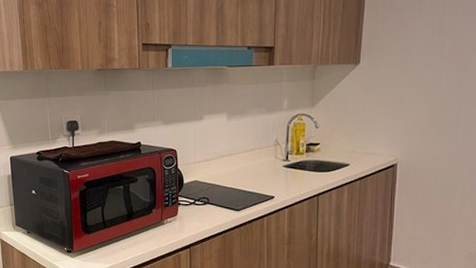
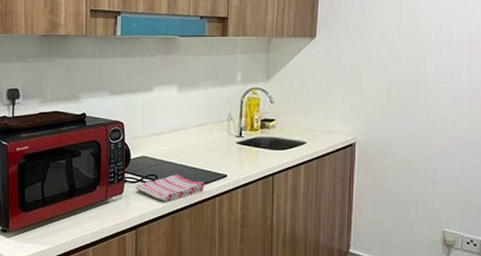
dish towel: none [189,197,254,223] -> present [135,174,205,203]

